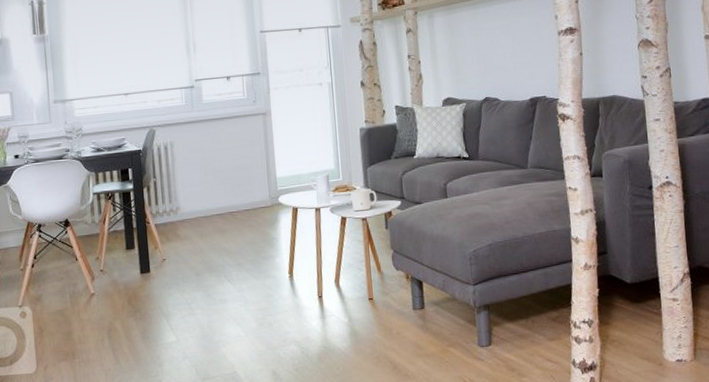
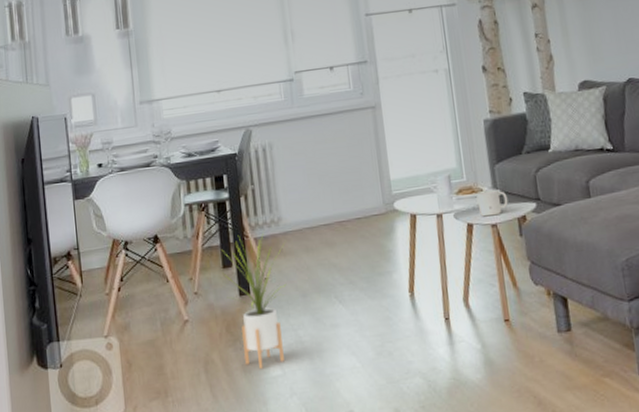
house plant: none [124,217,183,336] -> present [220,229,287,369]

